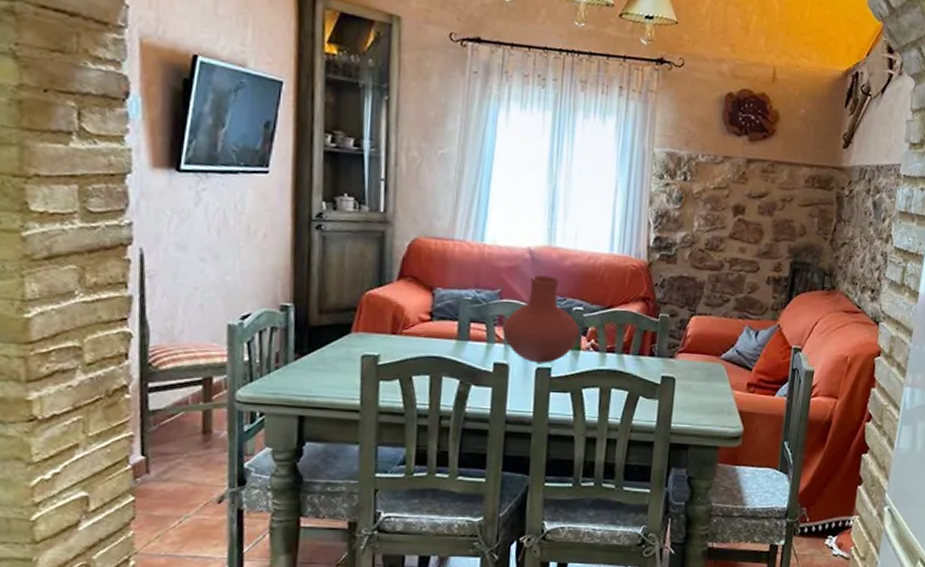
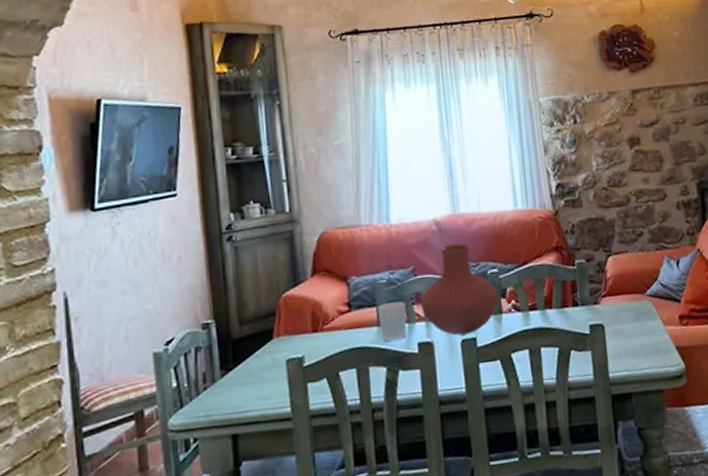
candle holder: none [458,319,488,358] -> present [377,301,407,343]

